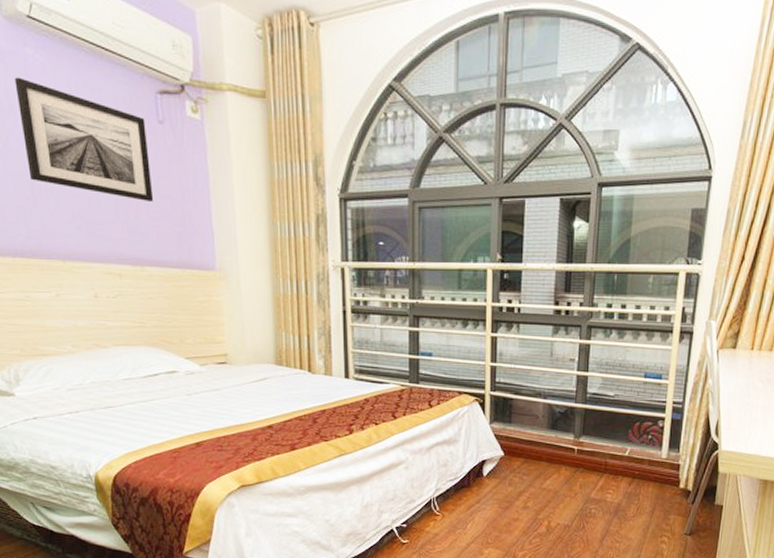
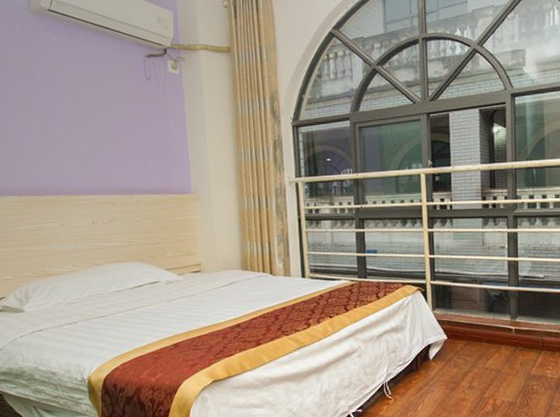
wall art: present [14,77,154,201] -> none [36,55,142,142]

